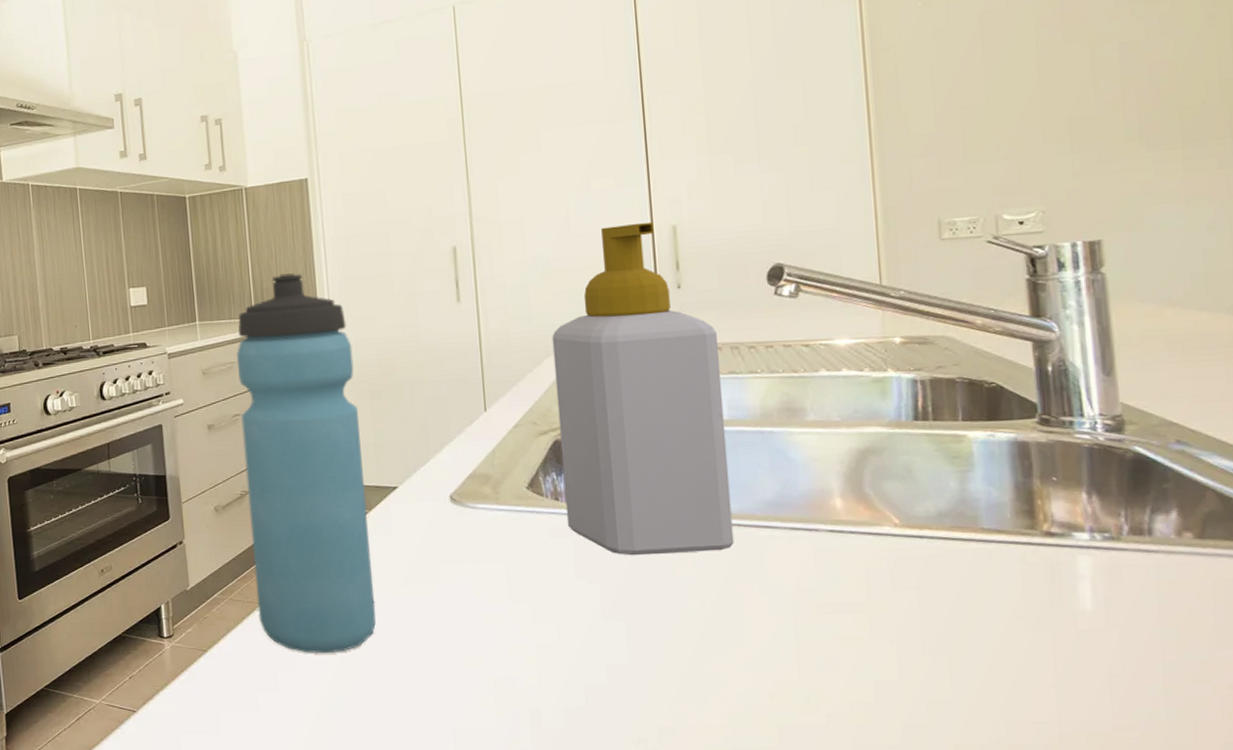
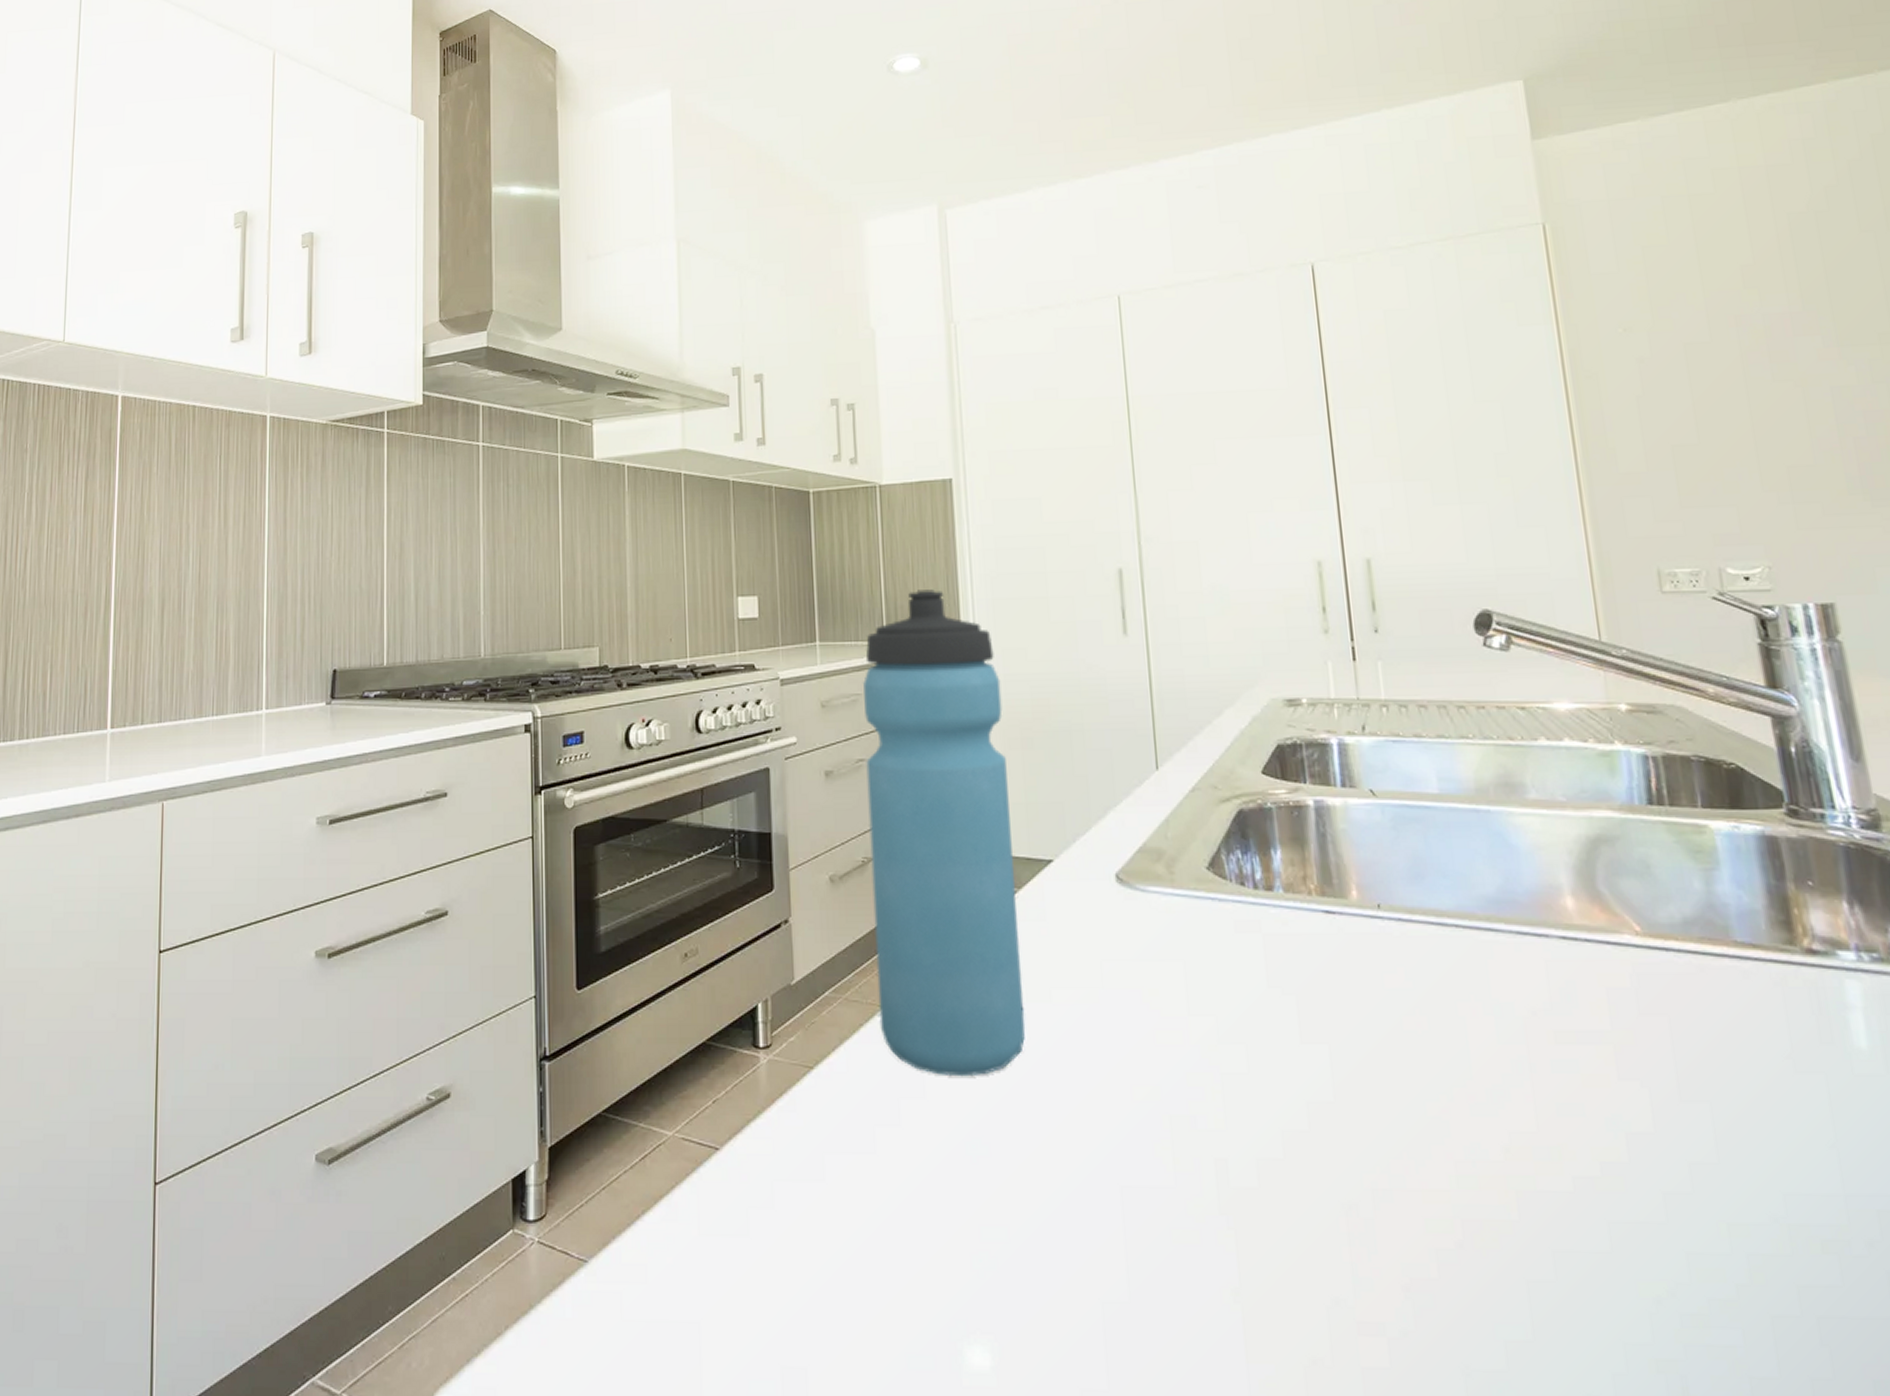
soap bottle: present [552,223,734,556] -> none [1233,554,1453,960]

